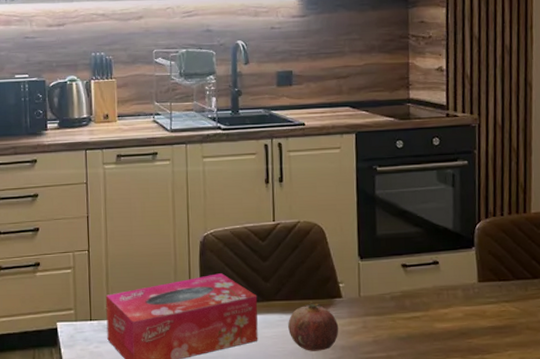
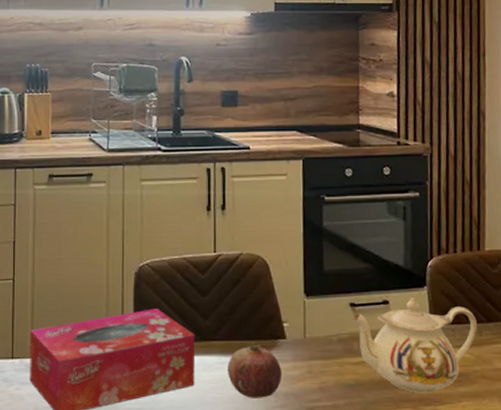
teapot: none [403,258,523,344] -> present [351,298,477,394]

